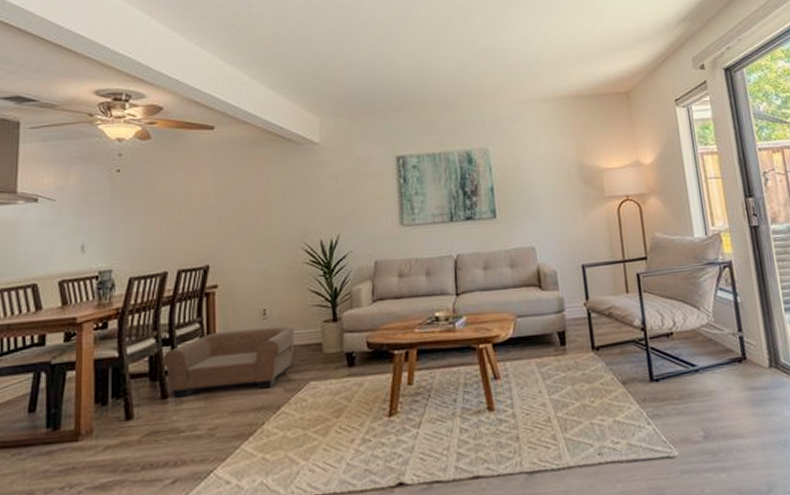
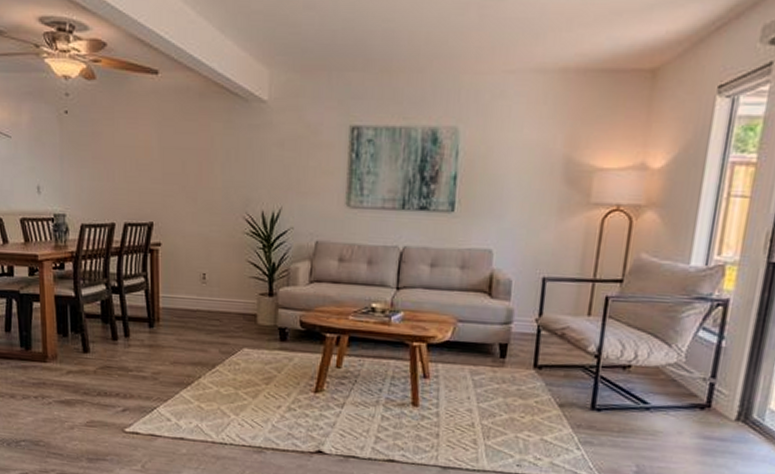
dog bed: present [163,326,295,398] -> none [113,288,232,348]

